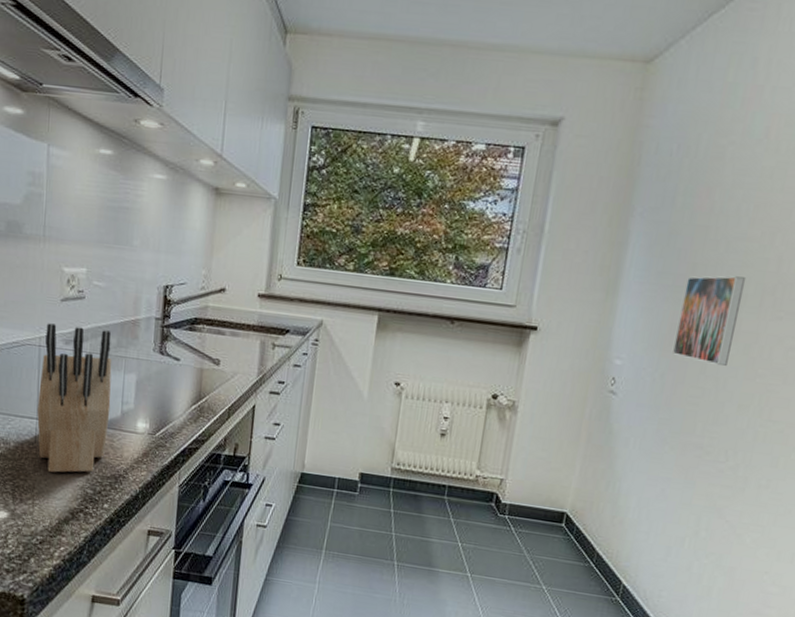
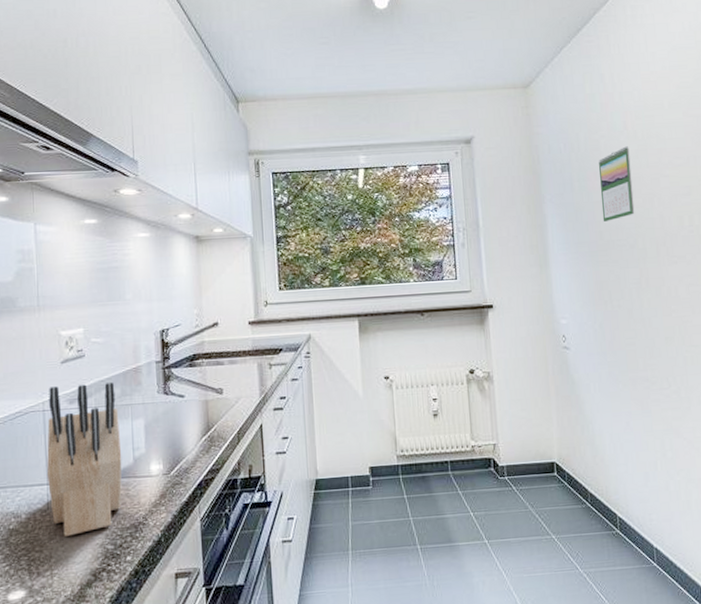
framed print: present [673,275,747,366] -> none [598,235,647,309]
calendar: none [701,160,764,253] -> present [599,146,635,222]

